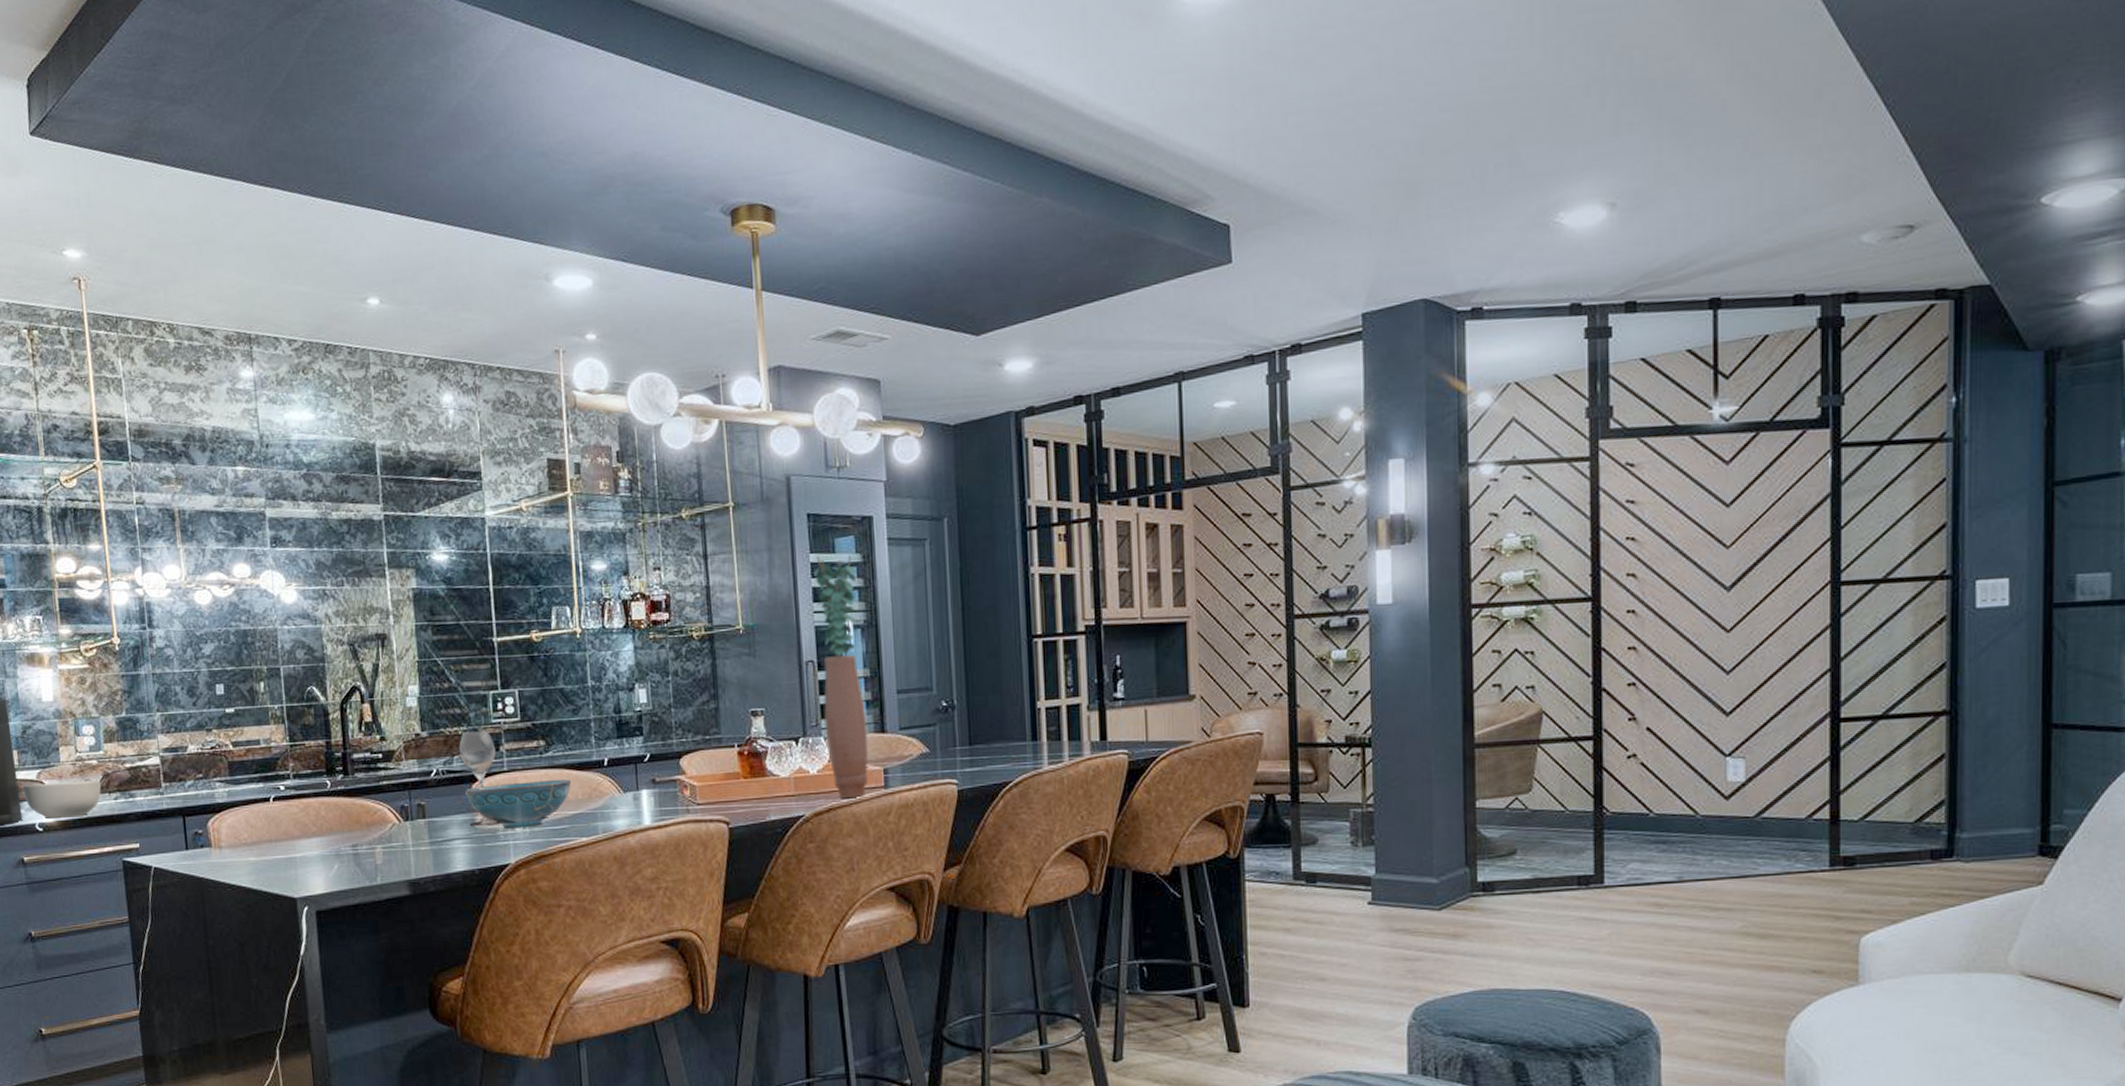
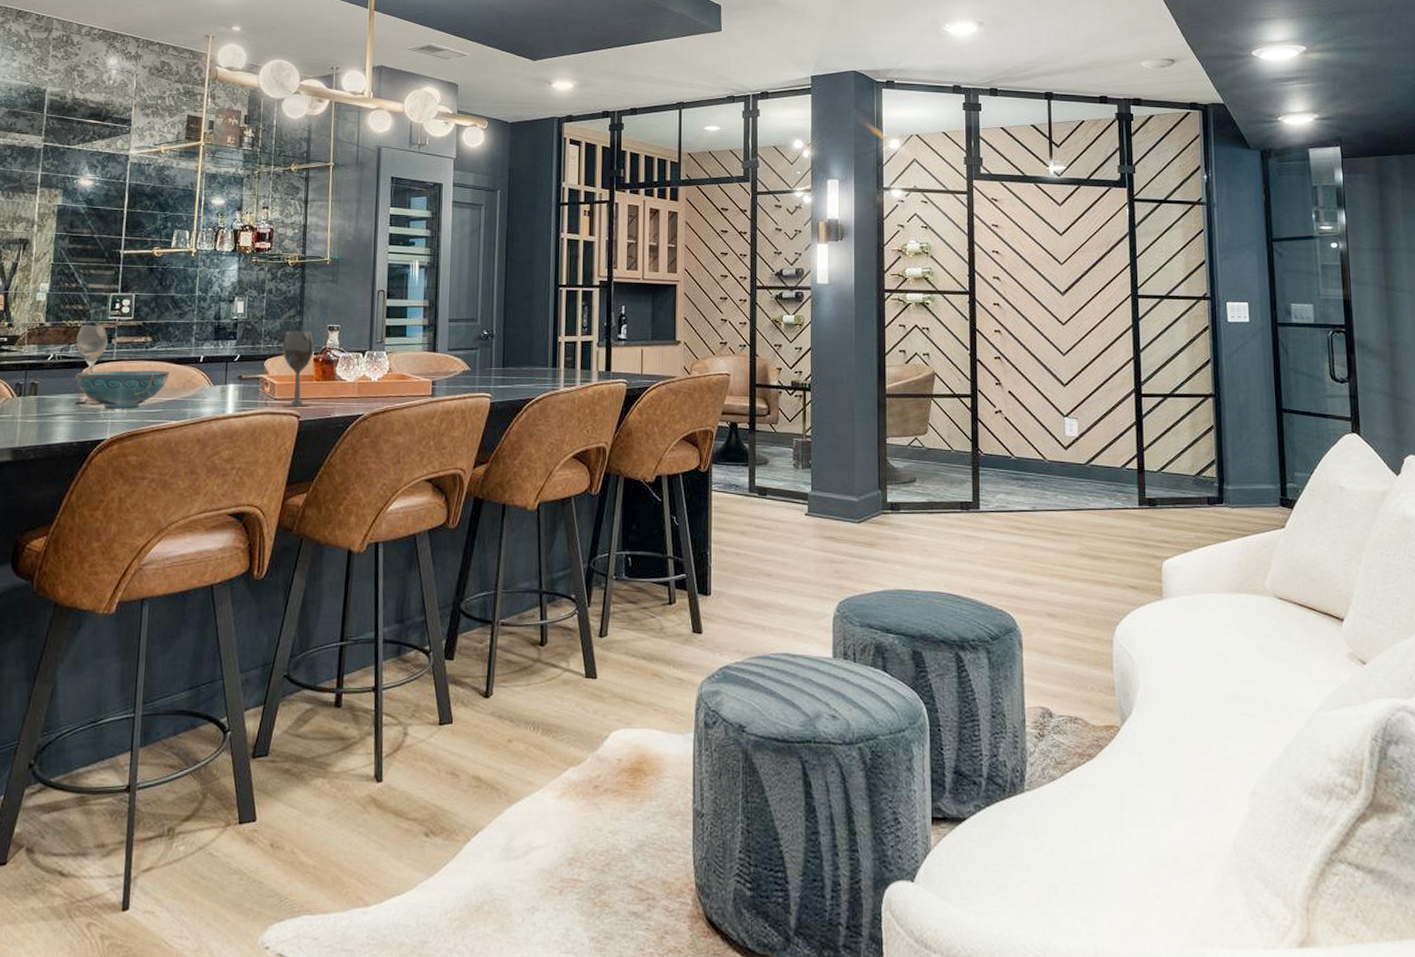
wine glass: none [698,718,742,812] -> present [282,330,315,407]
vase: present [814,555,868,799] -> none [388,209,425,404]

